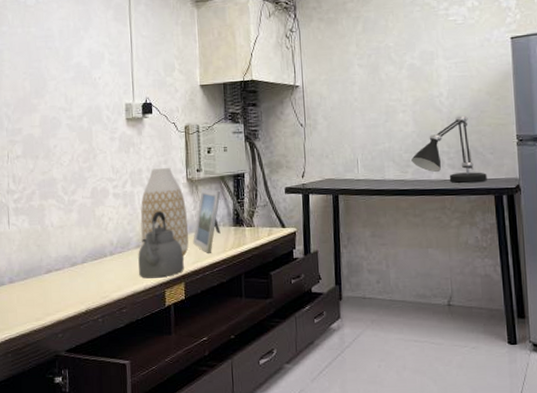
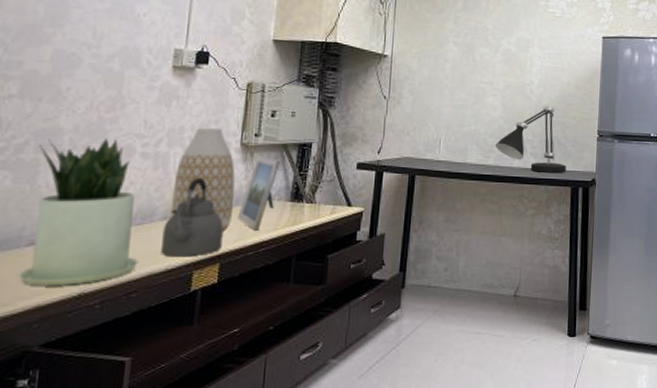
planter: none [42,183,125,305] -> present [17,138,140,287]

